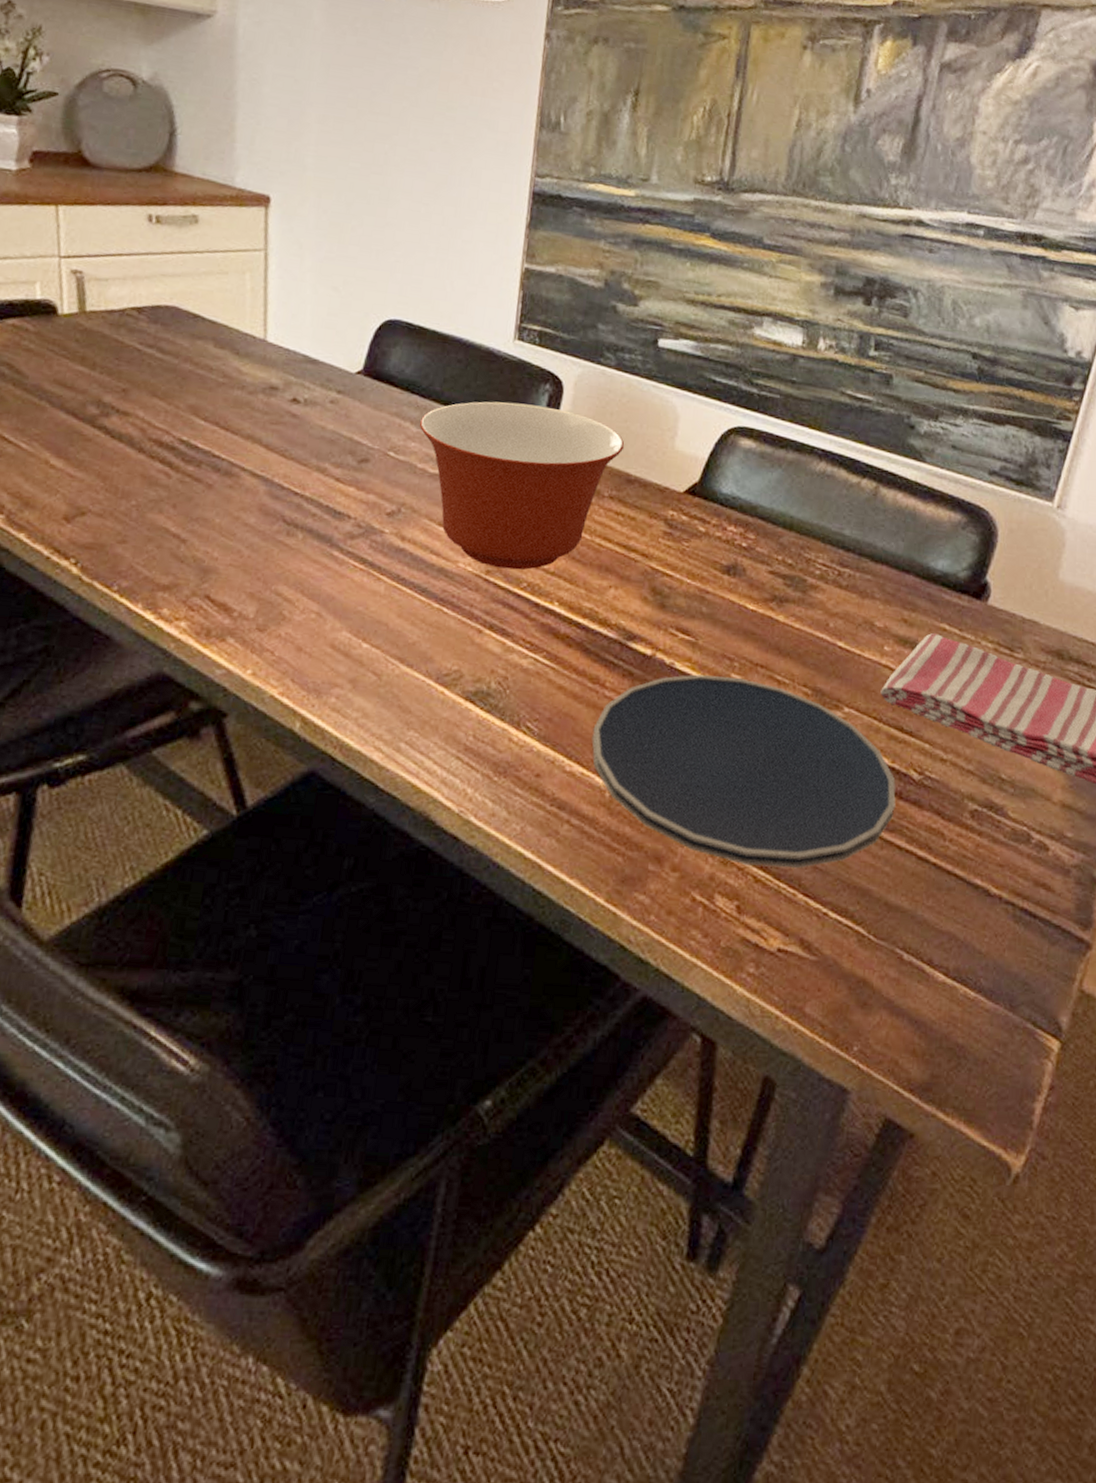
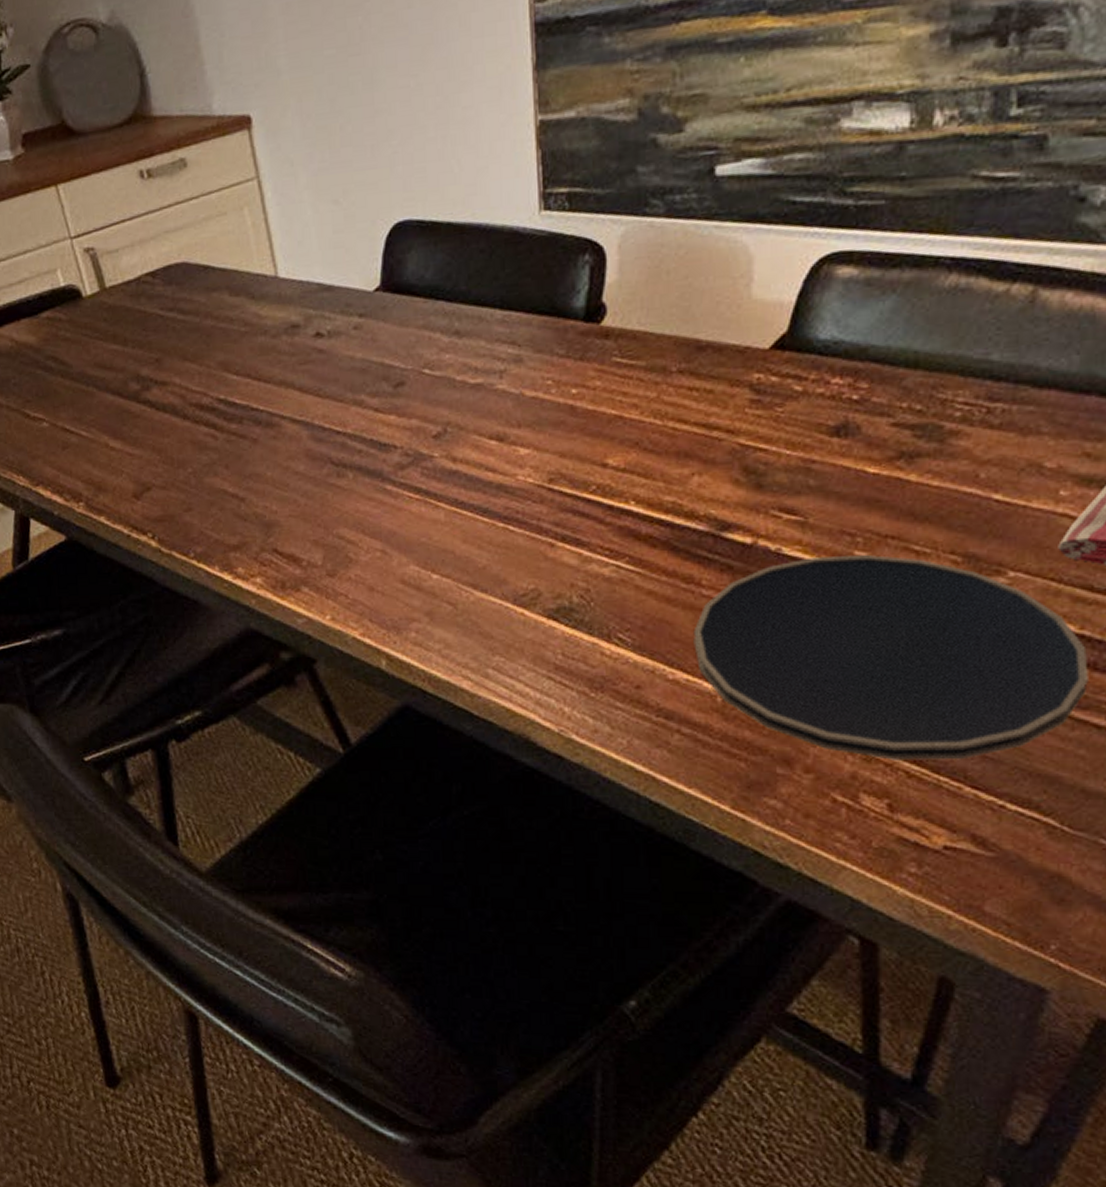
mixing bowl: present [419,401,625,570] -> none [450,281,689,474]

